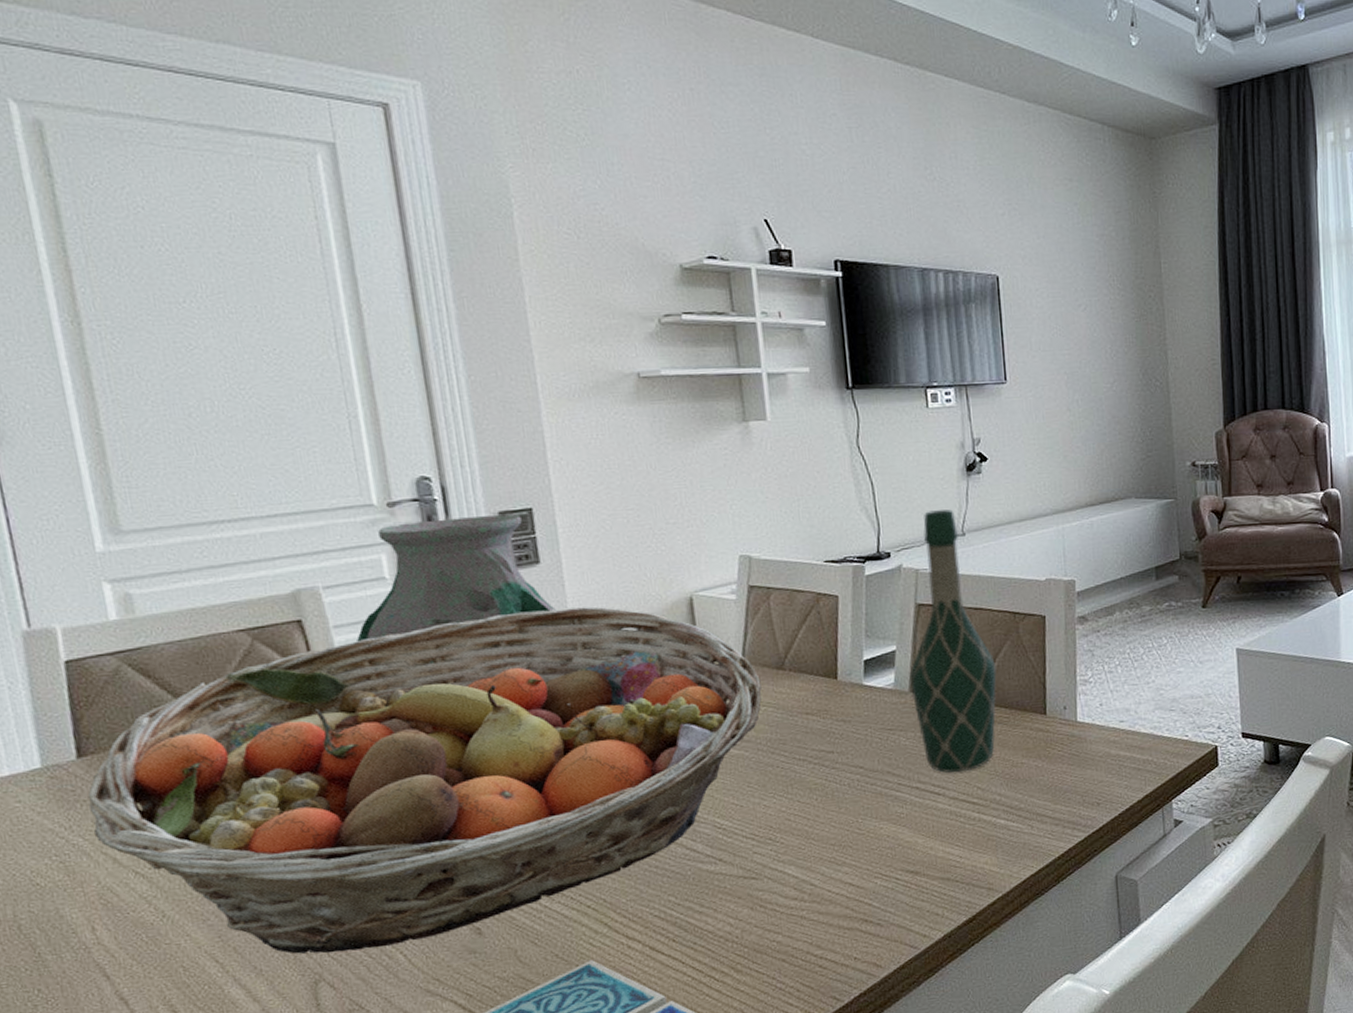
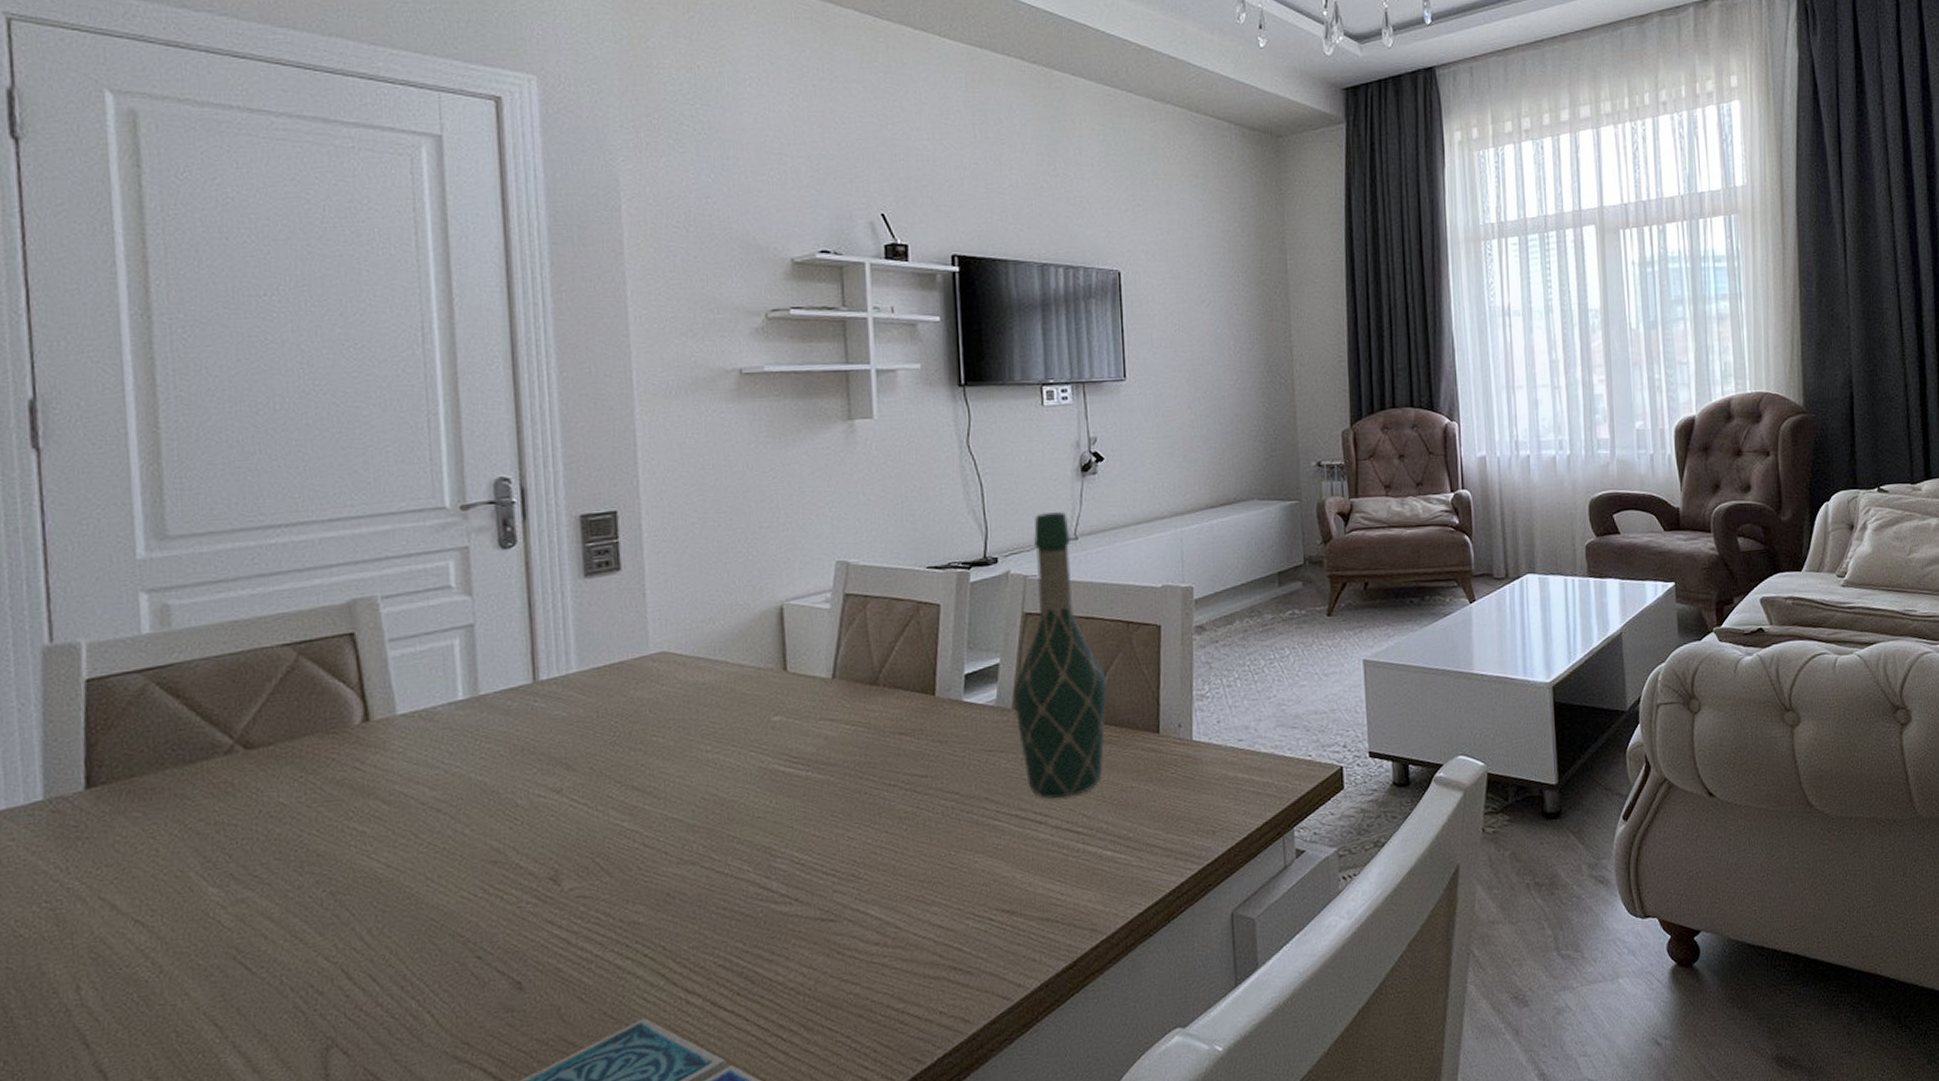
fruit basket: present [87,606,762,954] -> none [92,617,852,1015]
vase: present [357,514,571,665] -> none [413,518,650,682]

